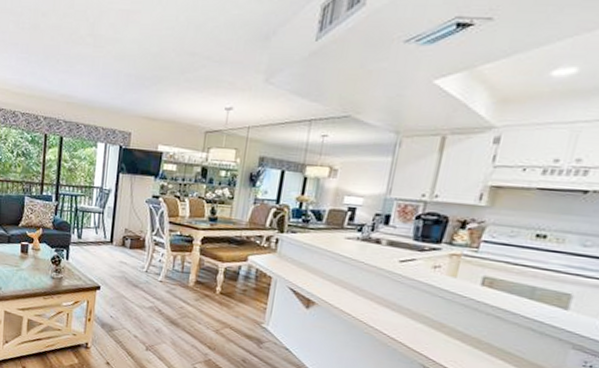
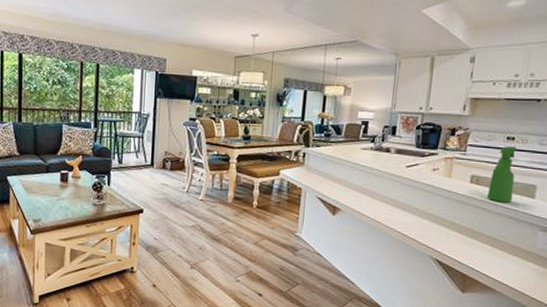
spray bottle: none [502,245,549,313] -> present [487,146,517,203]

